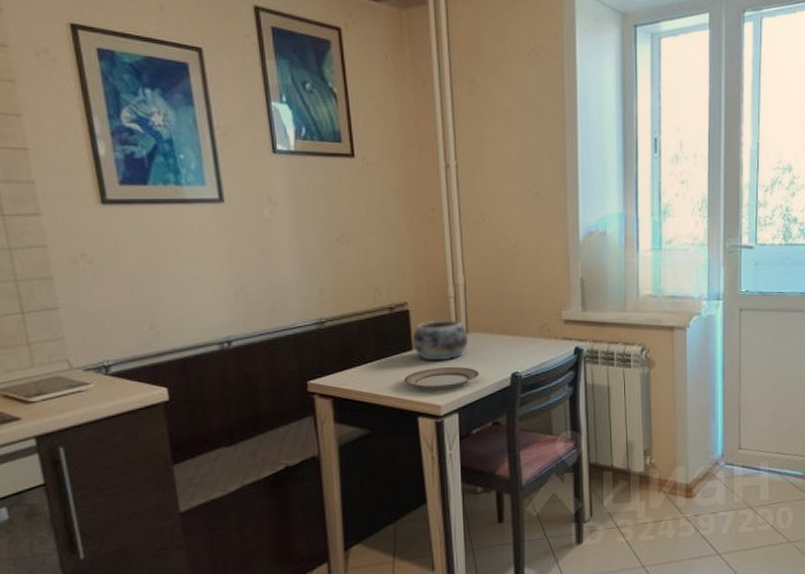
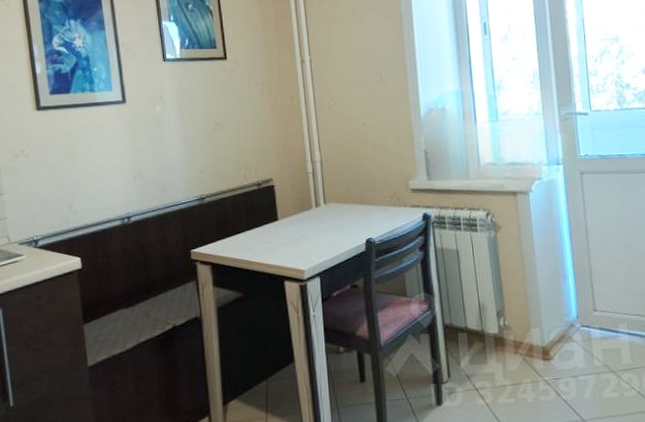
plate: present [403,367,479,390] -> none [271,234,337,256]
decorative bowl: present [412,321,468,361] -> none [277,193,326,230]

